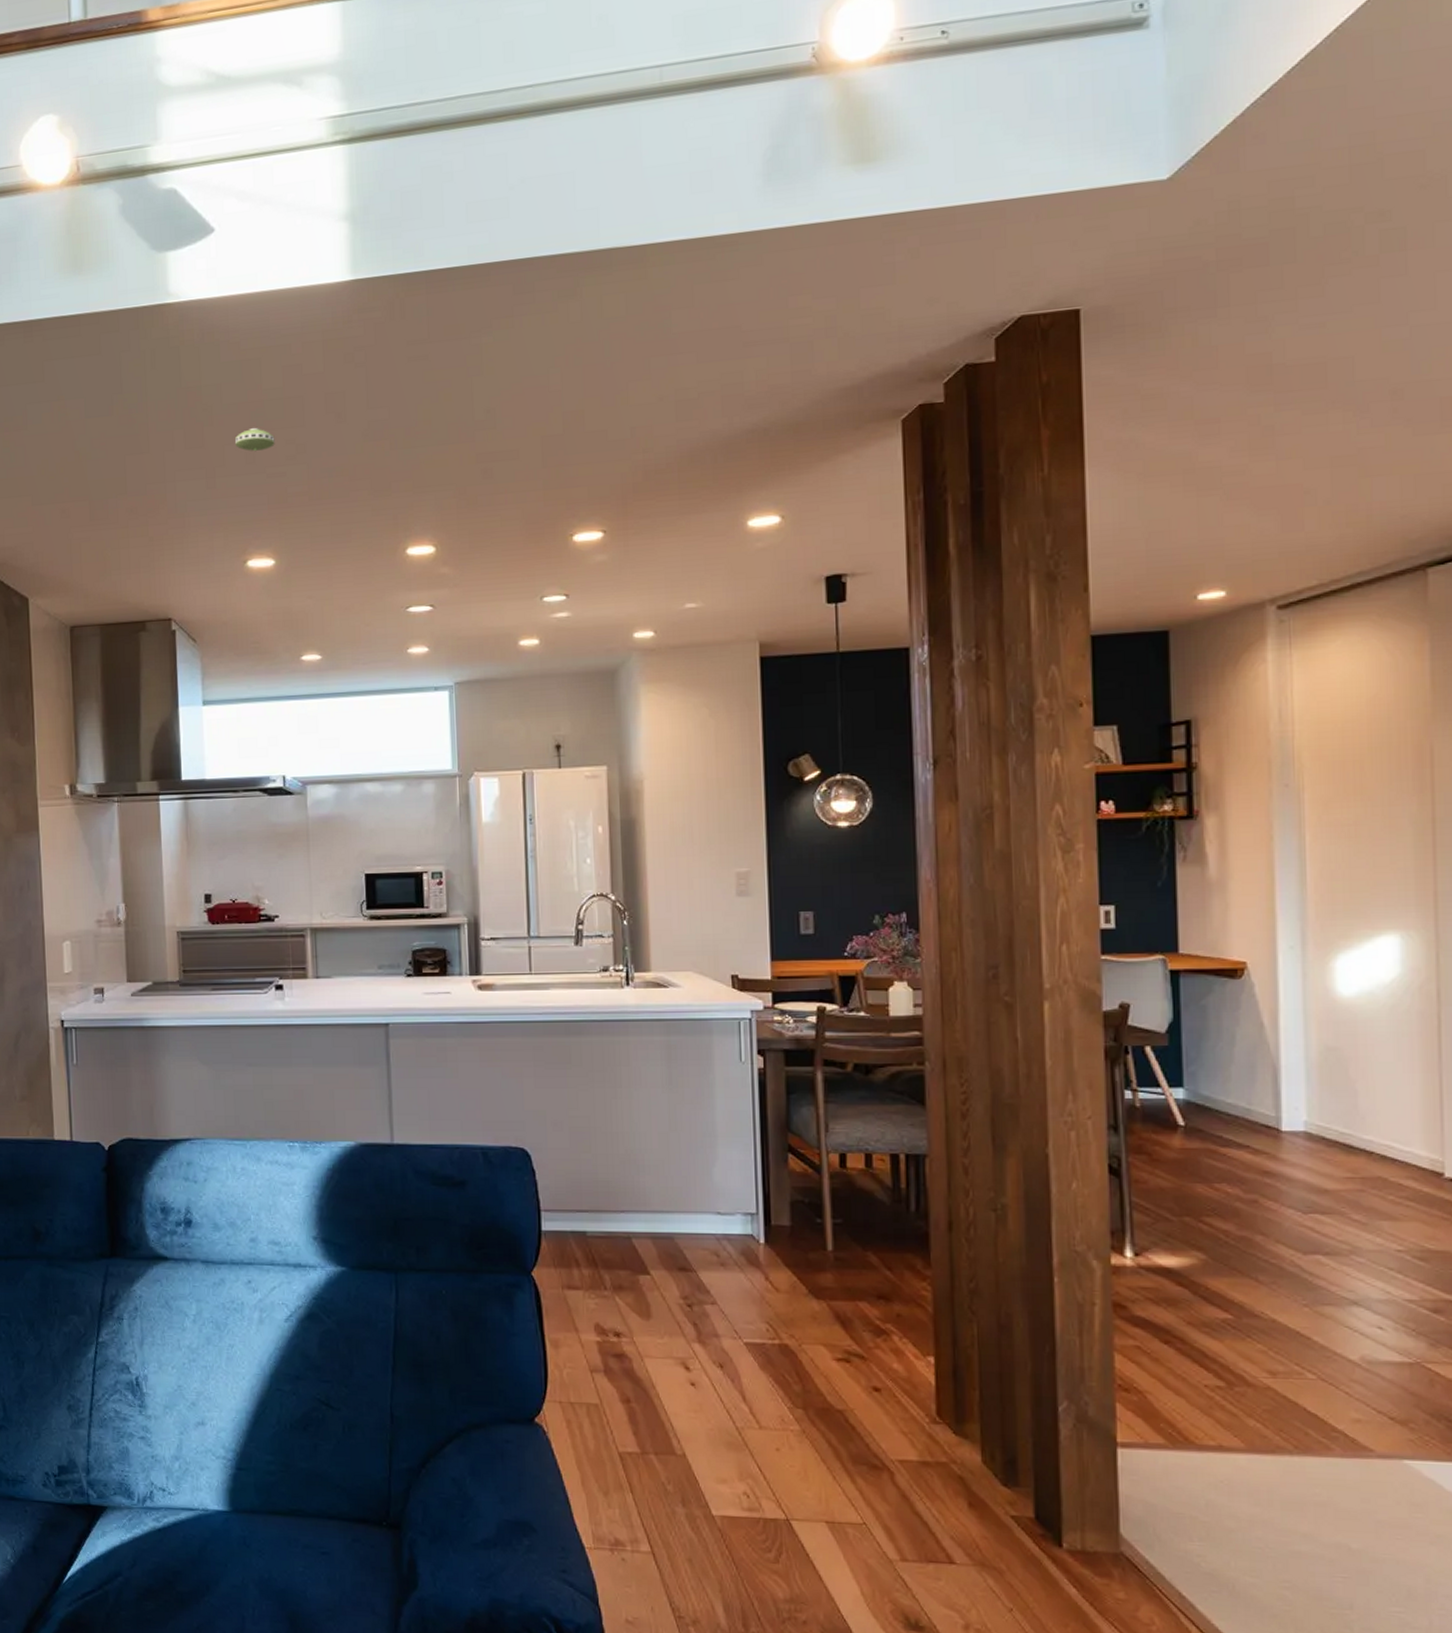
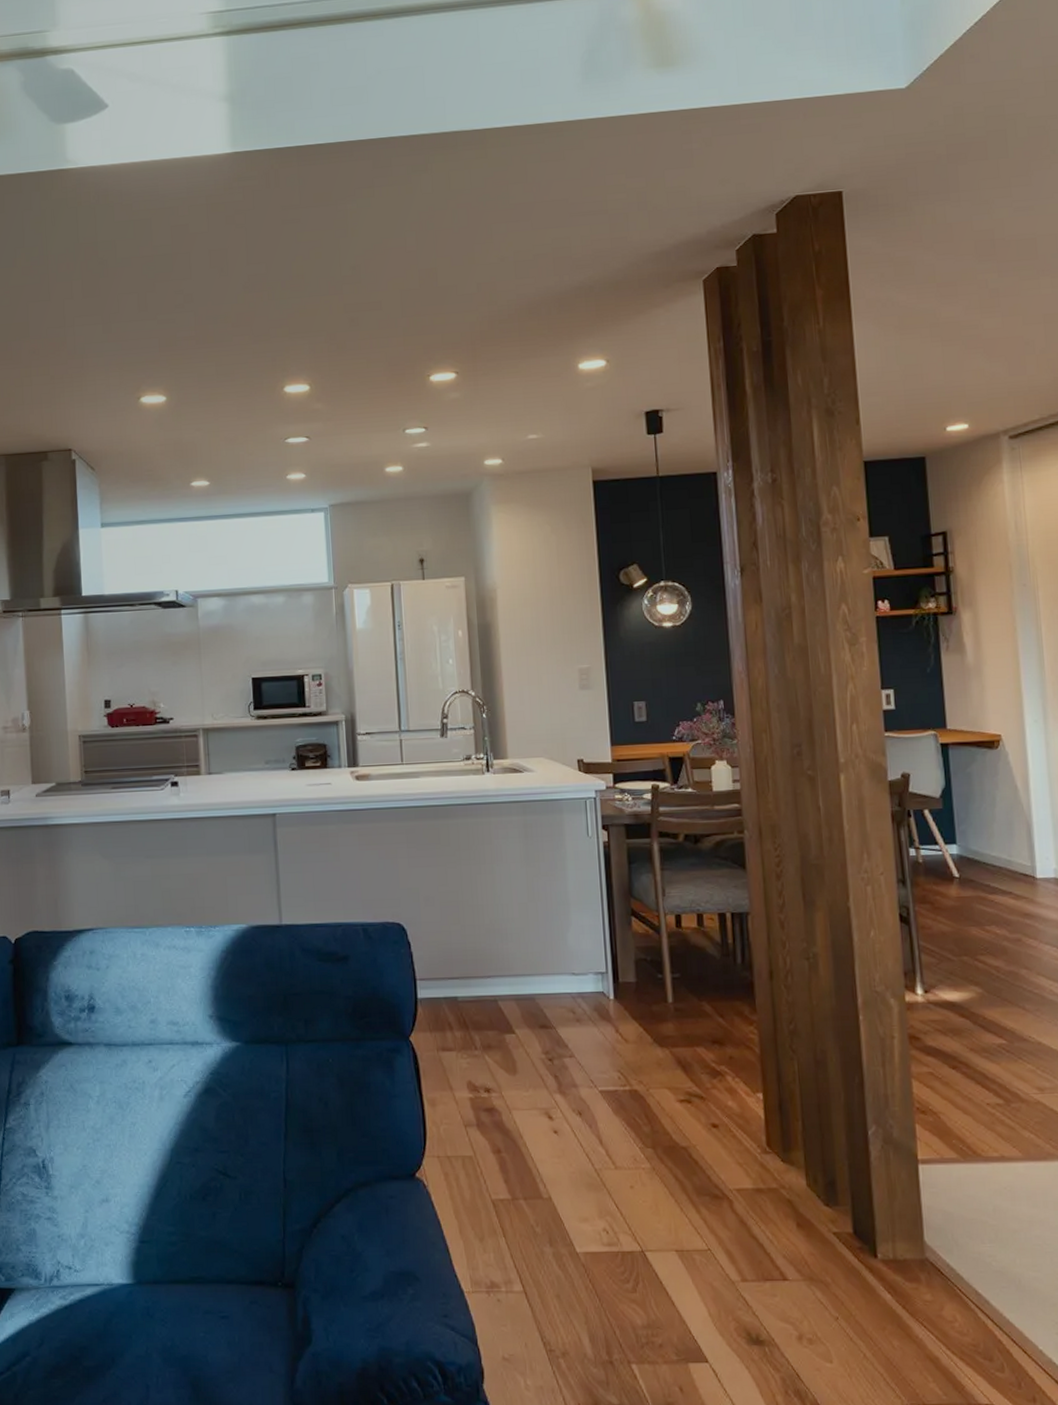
smoke detector: present [235,428,275,452] -> none [129,280,165,301]

